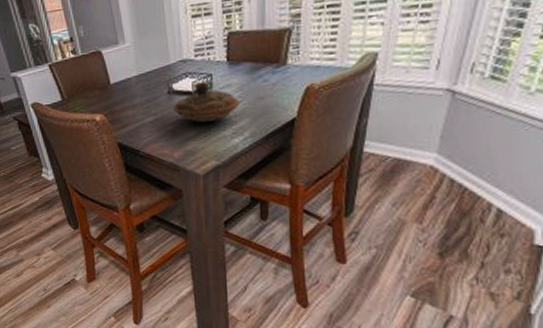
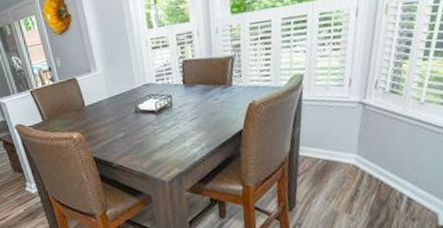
decorative bowl: present [172,81,240,123] -> none [139,101,197,137]

